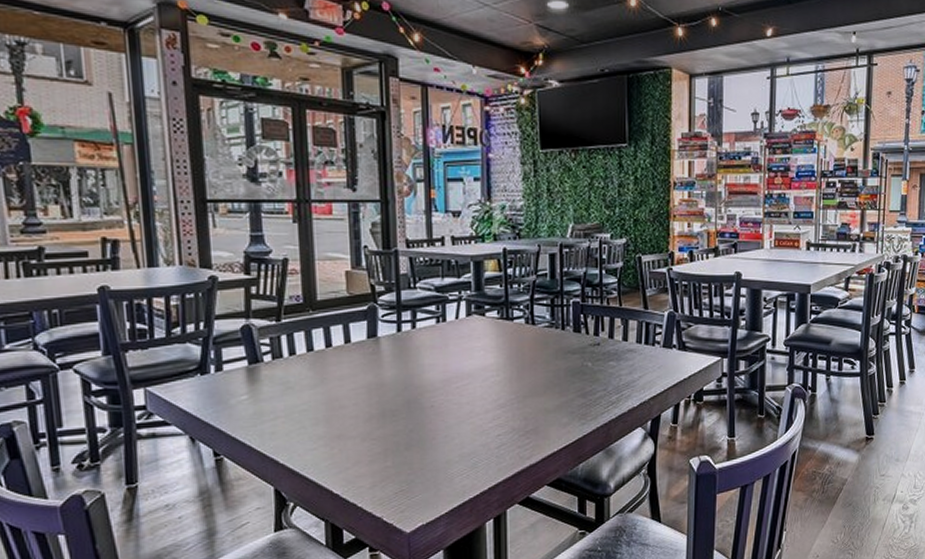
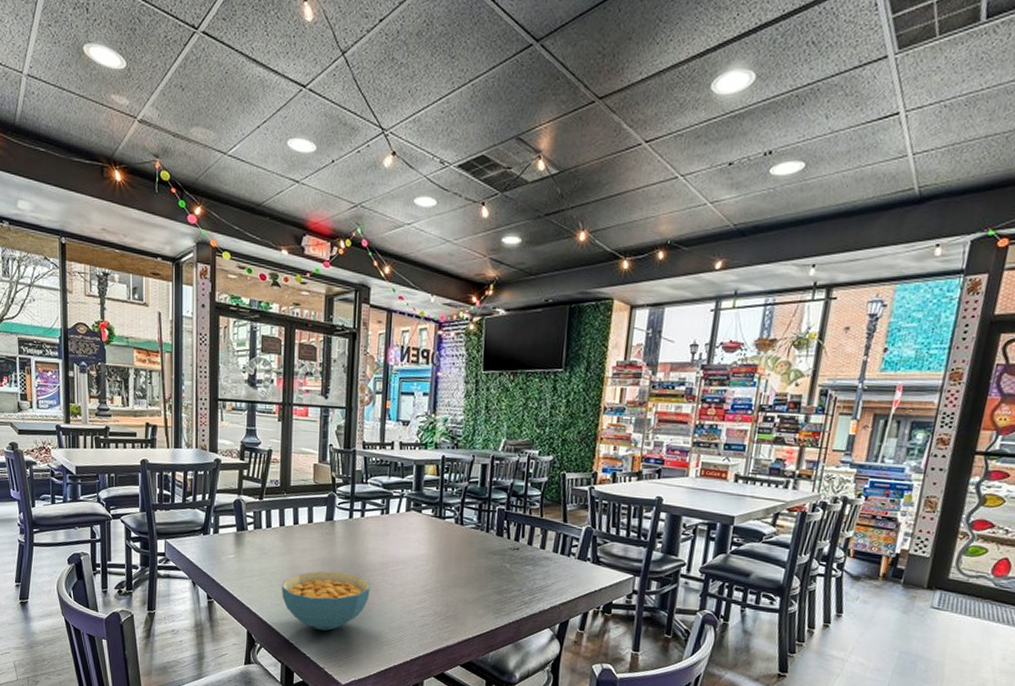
cereal bowl: none [316,397,432,472] -> present [281,571,370,631]

